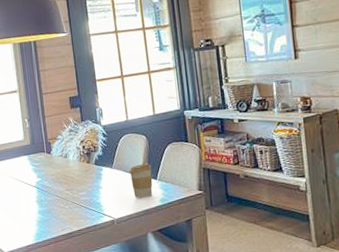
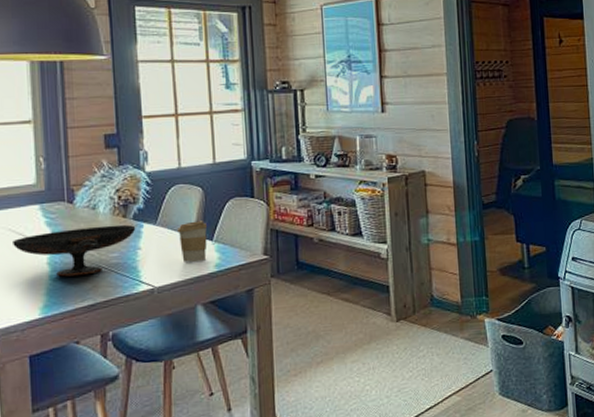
decorative bowl: none [11,169,98,212] -> present [13,224,136,277]

